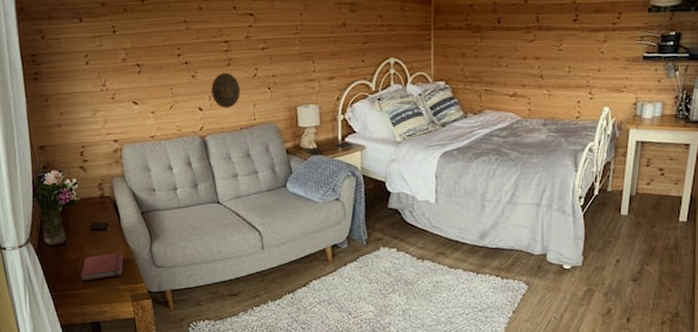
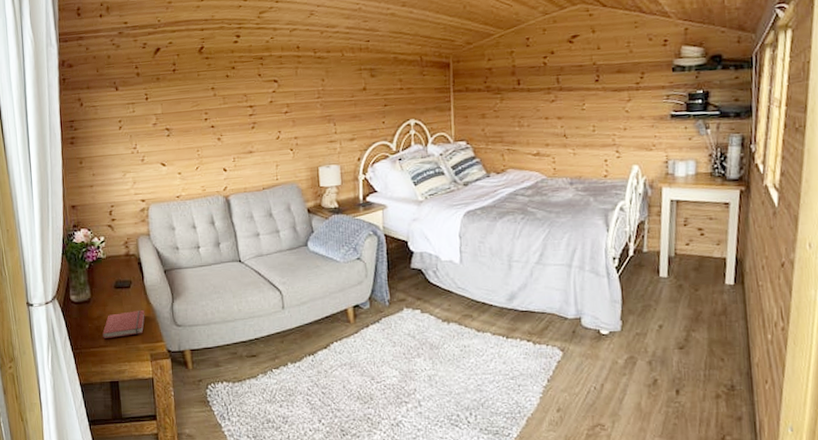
decorative plate: present [211,72,241,108] -> none [236,135,264,169]

